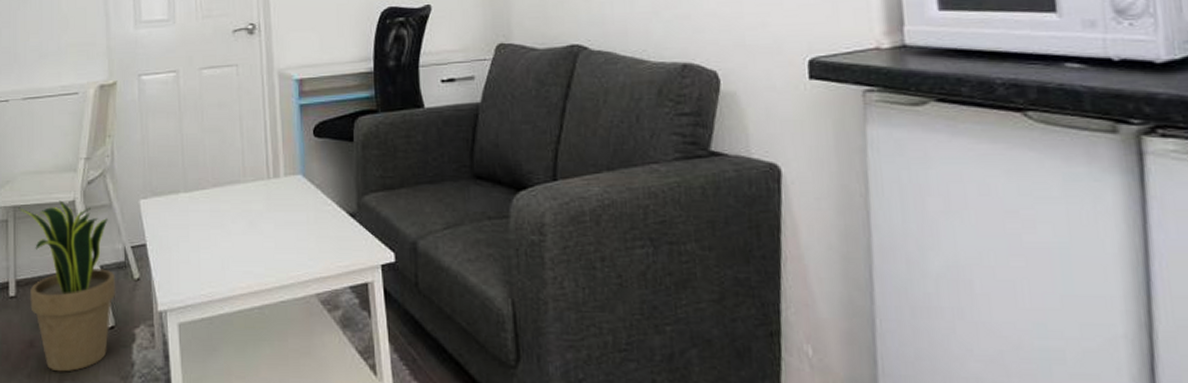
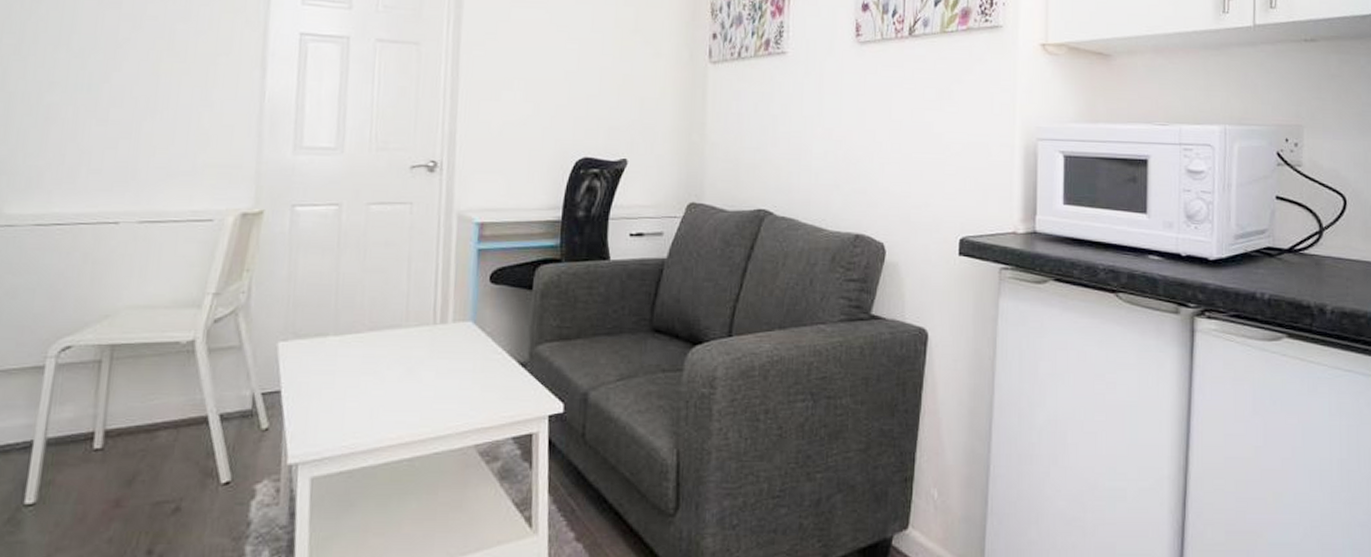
potted plant: present [18,200,116,372] -> none [117,340,237,535]

